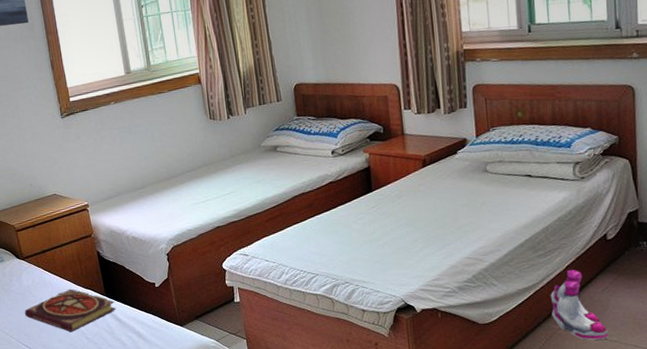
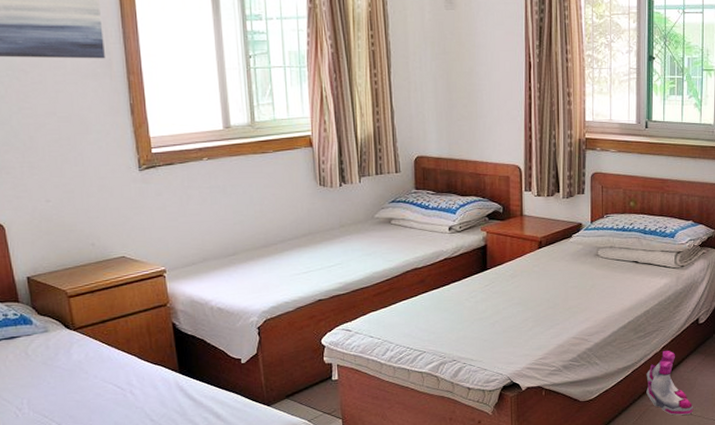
book: present [24,289,116,333] -> none [71,364,190,414]

